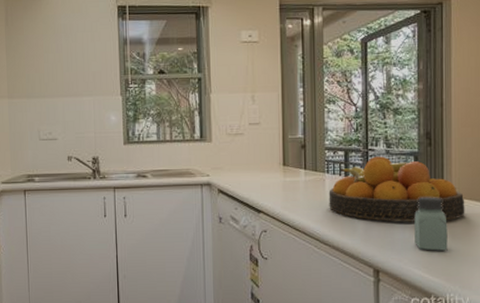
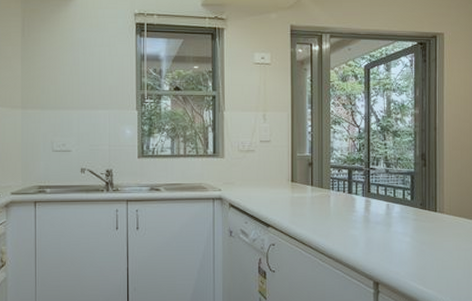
fruit bowl: present [329,156,465,222] -> none [333,175,455,237]
saltshaker: present [414,197,448,251] -> none [411,214,440,264]

